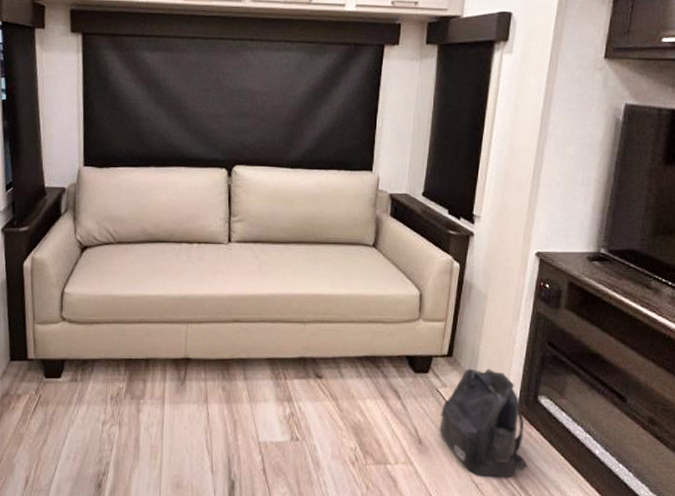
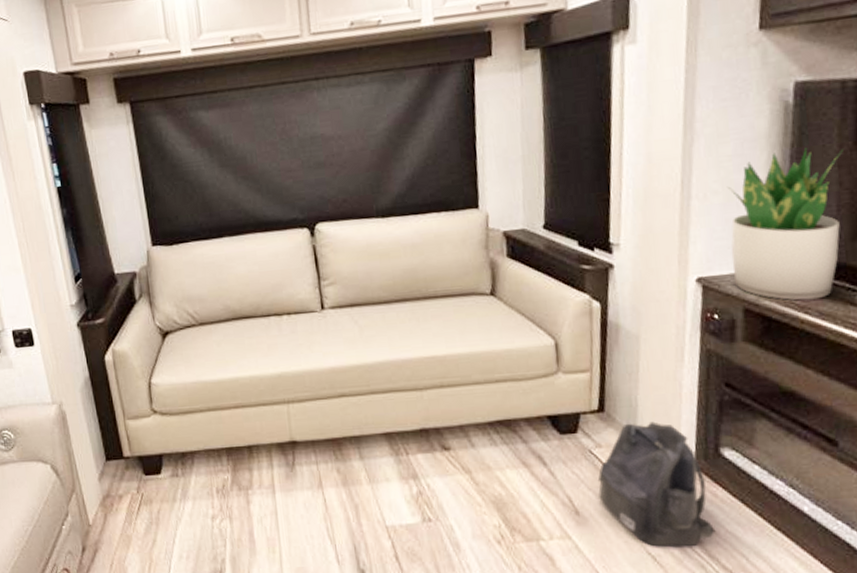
planter: none [564,158,654,280] -> present [728,148,843,301]

